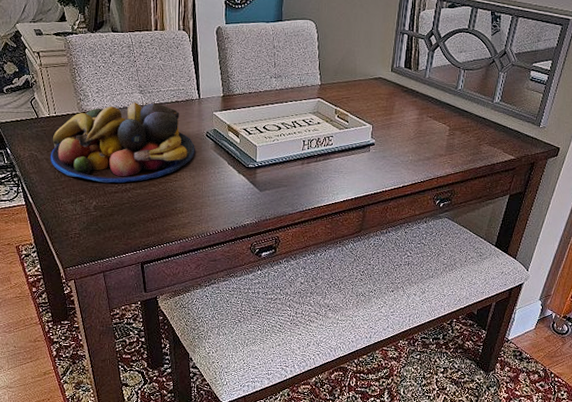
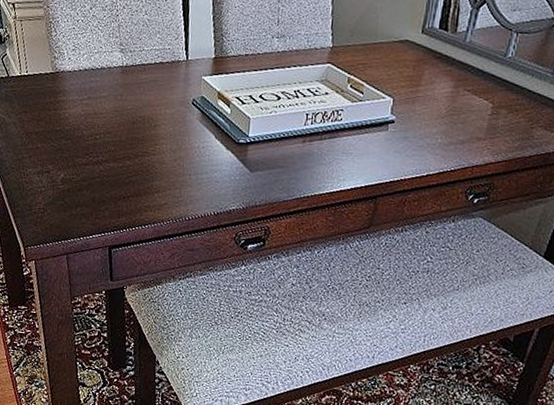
fruit bowl: present [50,101,195,183] -> none [18,61,179,154]

